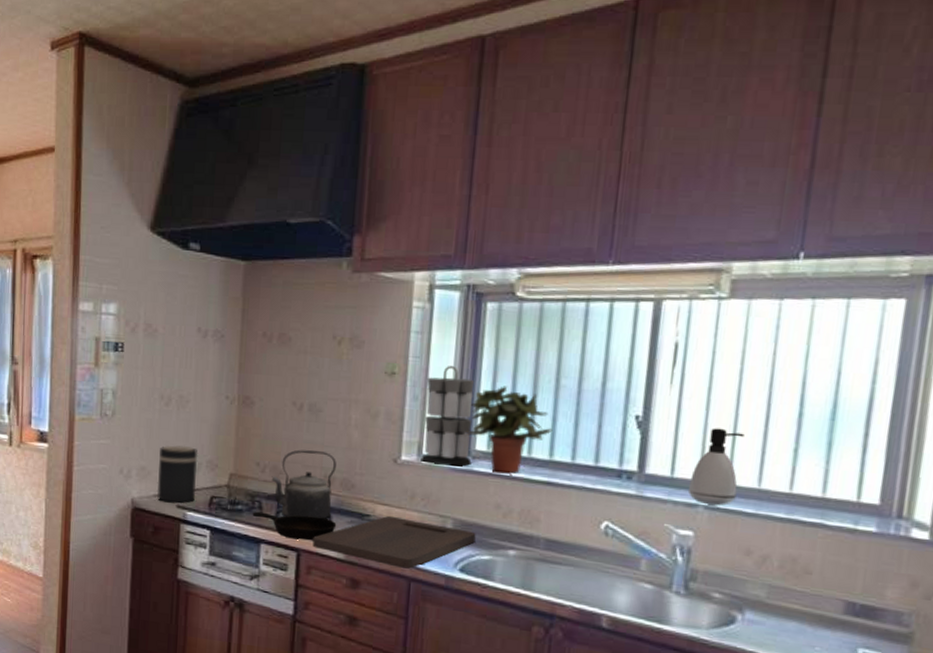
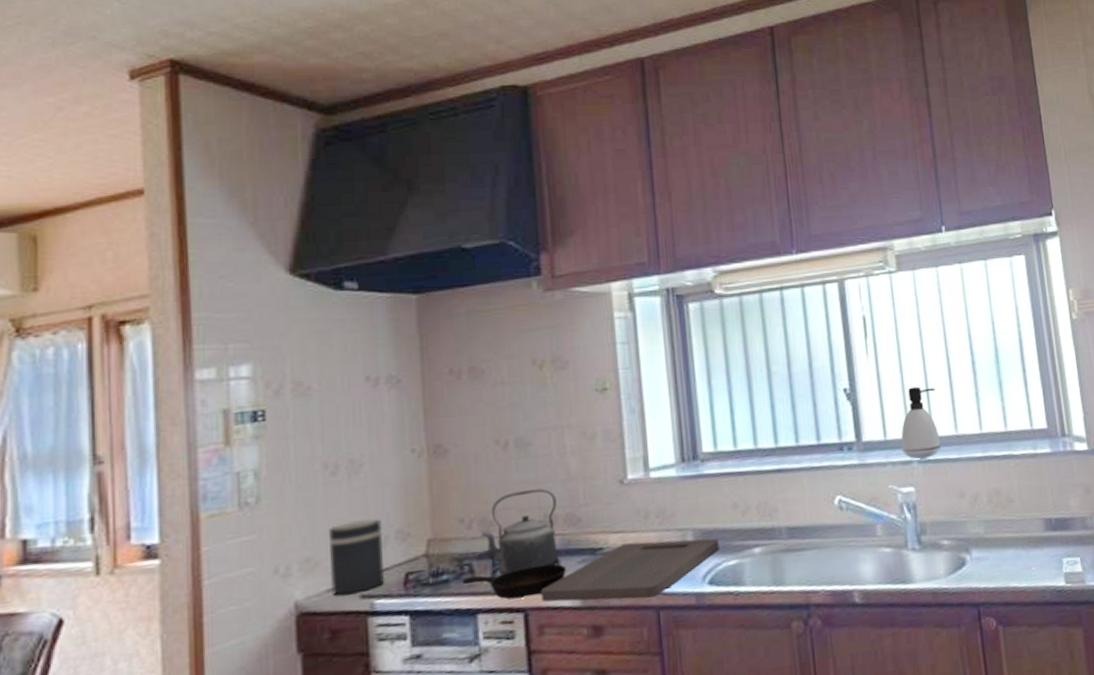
spice rack: present [420,366,475,467] -> none [640,371,701,478]
potted plant: present [466,386,553,473] -> none [690,382,773,470]

